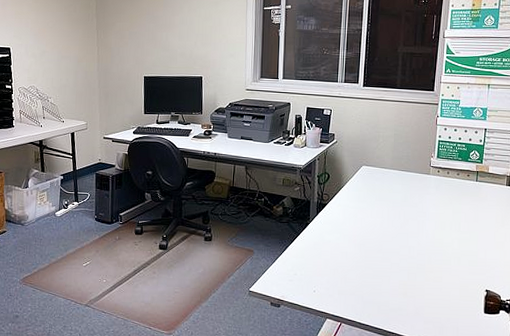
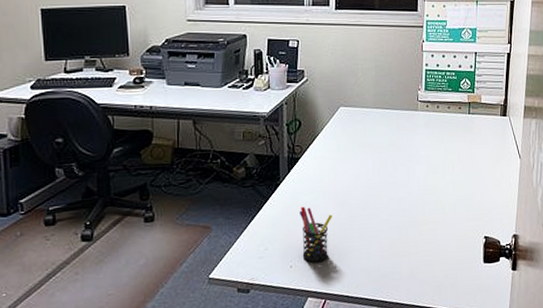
pen holder: none [324,243,351,291] -> present [300,206,332,262]

